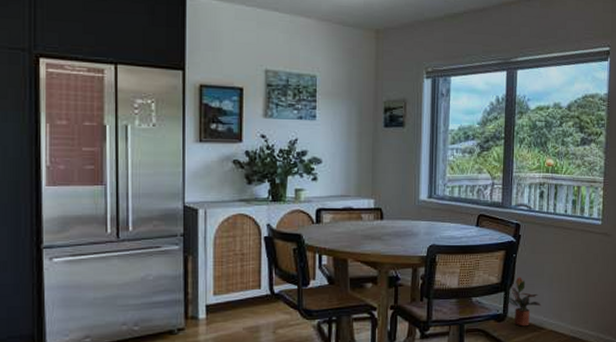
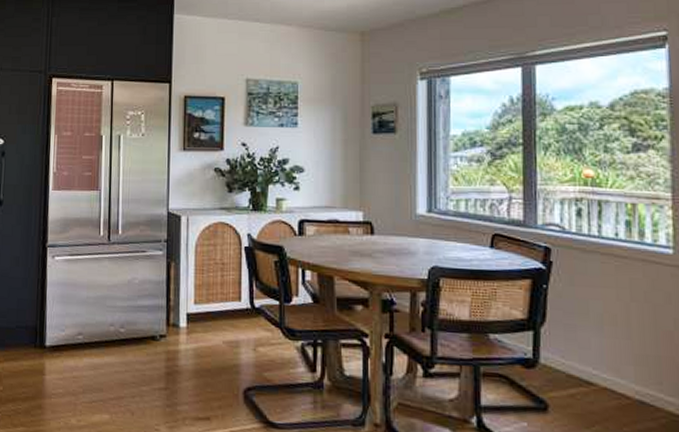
potted plant: present [502,276,541,327] -> none [530,313,588,379]

